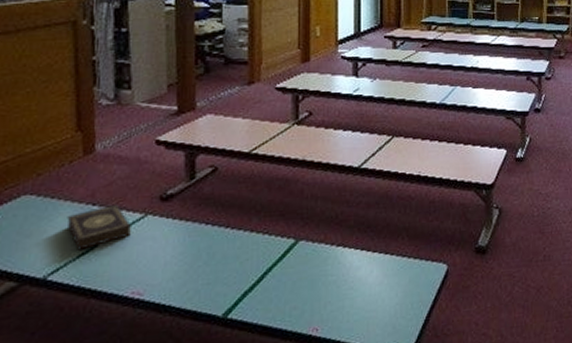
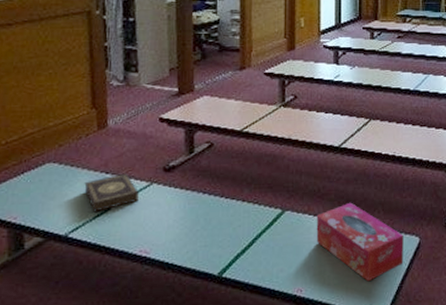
tissue box: none [334,228,430,316] -> present [316,202,404,282]

